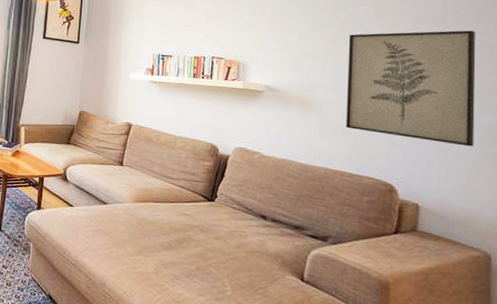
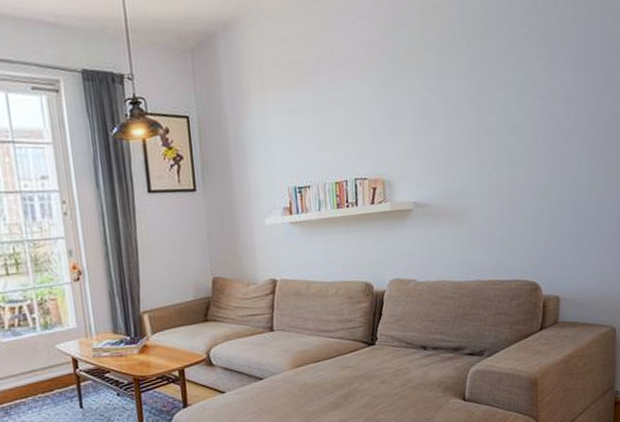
wall art: present [346,30,476,147] -> none [491,102,604,234]

